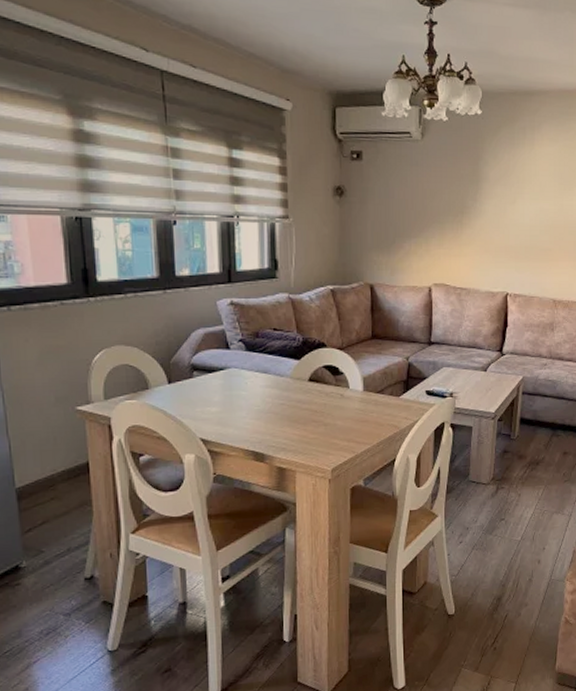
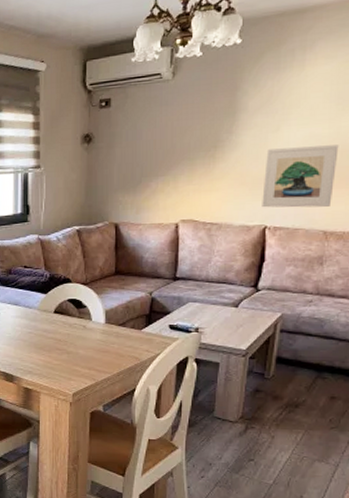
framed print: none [503,220,562,277] -> present [262,145,339,208]

